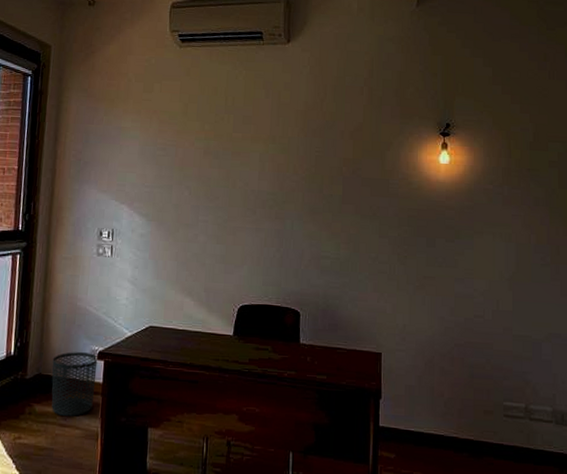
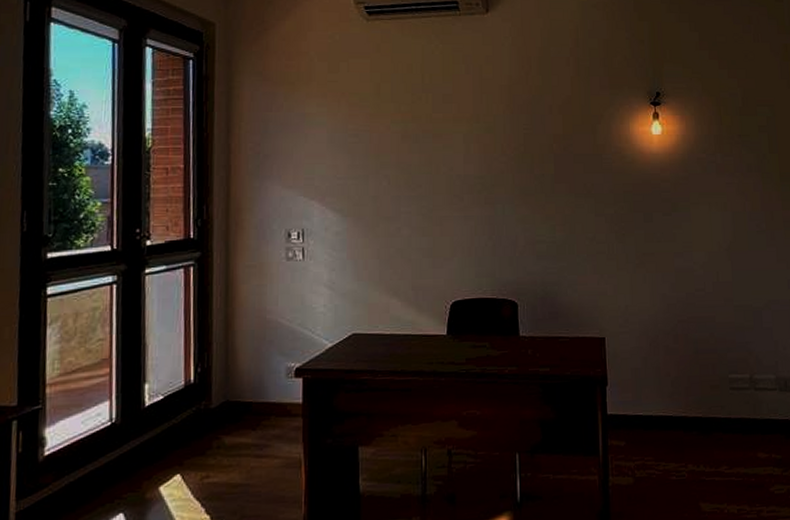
waste bin: present [51,352,98,416] -> none [241,371,295,445]

